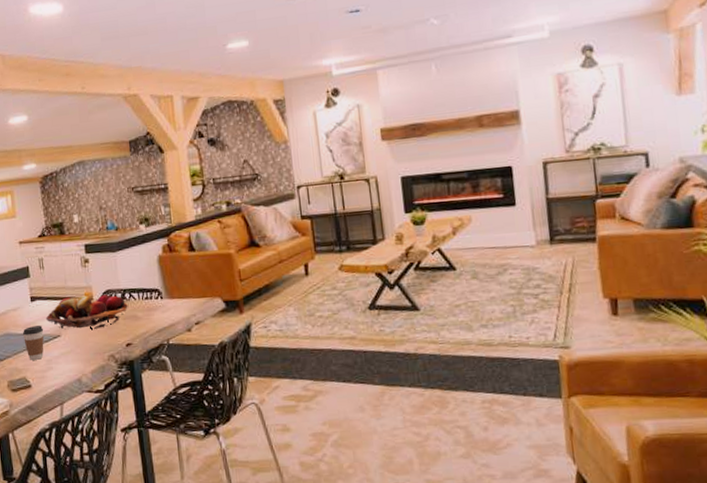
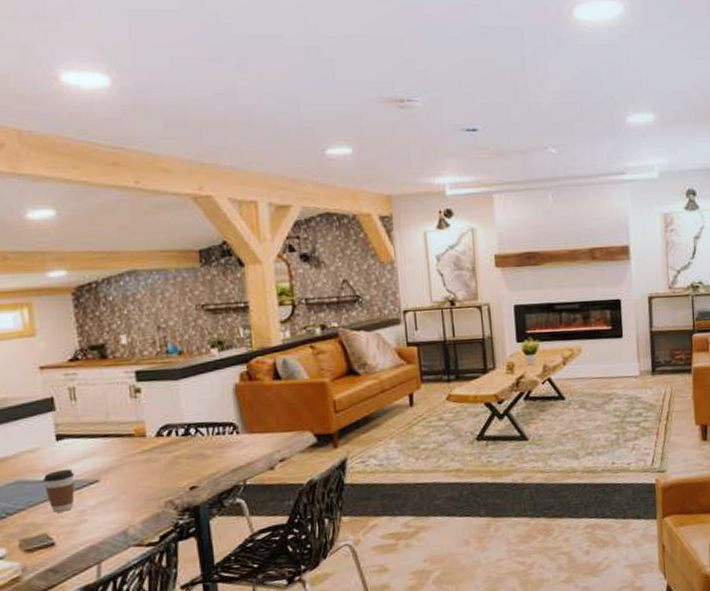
fruit basket: present [45,294,128,329] -> none [77,430,193,473]

